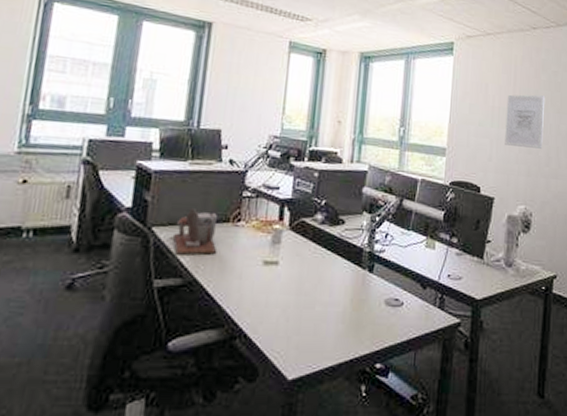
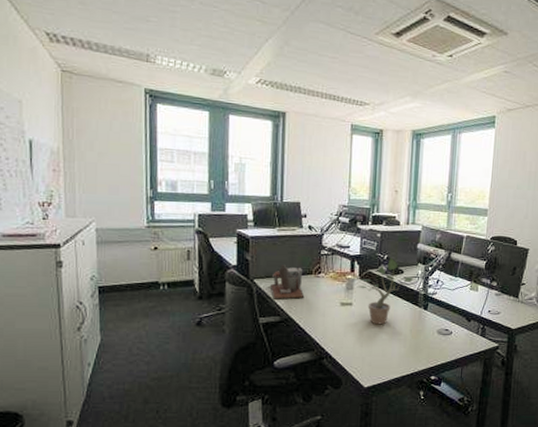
potted plant: none [286,203,356,292] -> present [358,257,413,325]

